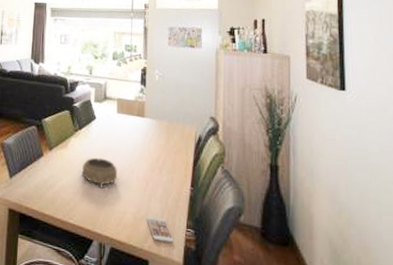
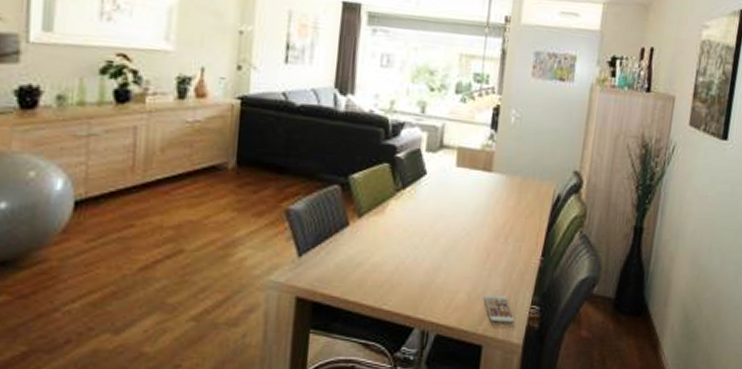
decorative bowl: present [81,157,118,189] -> none [402,225,452,264]

